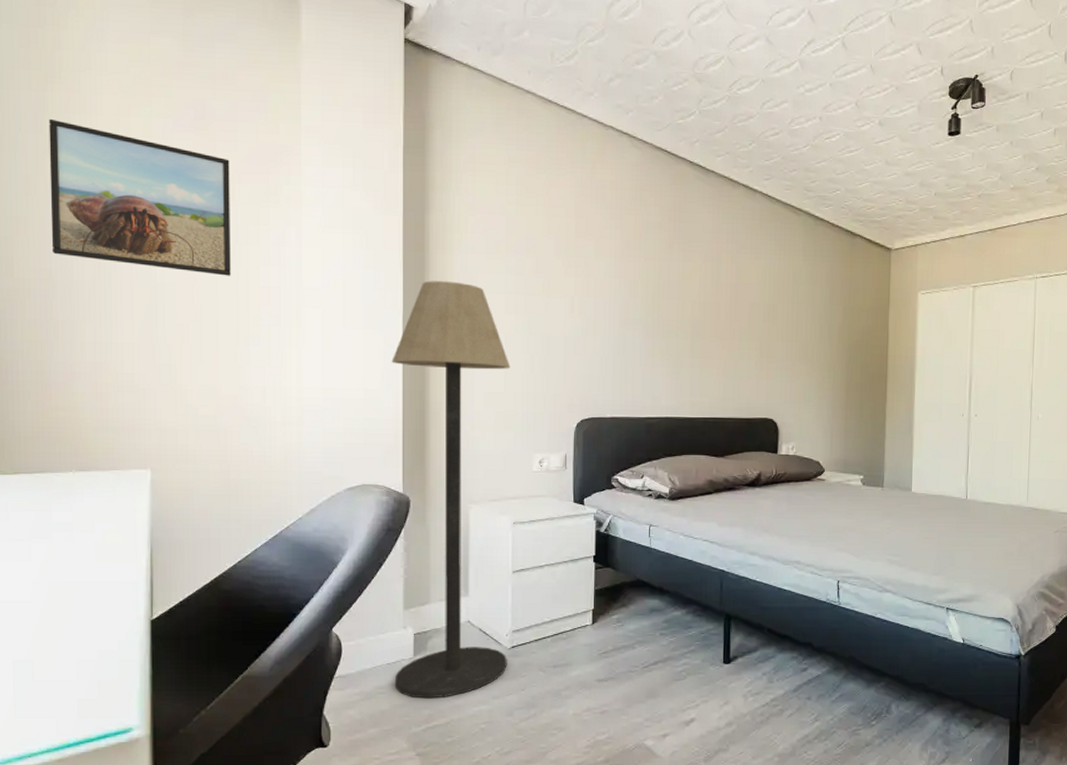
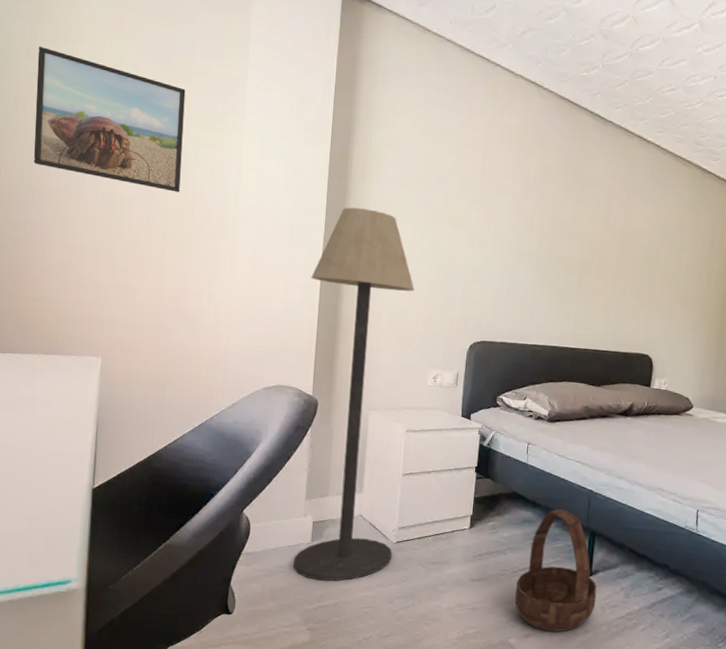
basket: none [648,594,737,729] -> present [515,509,597,633]

